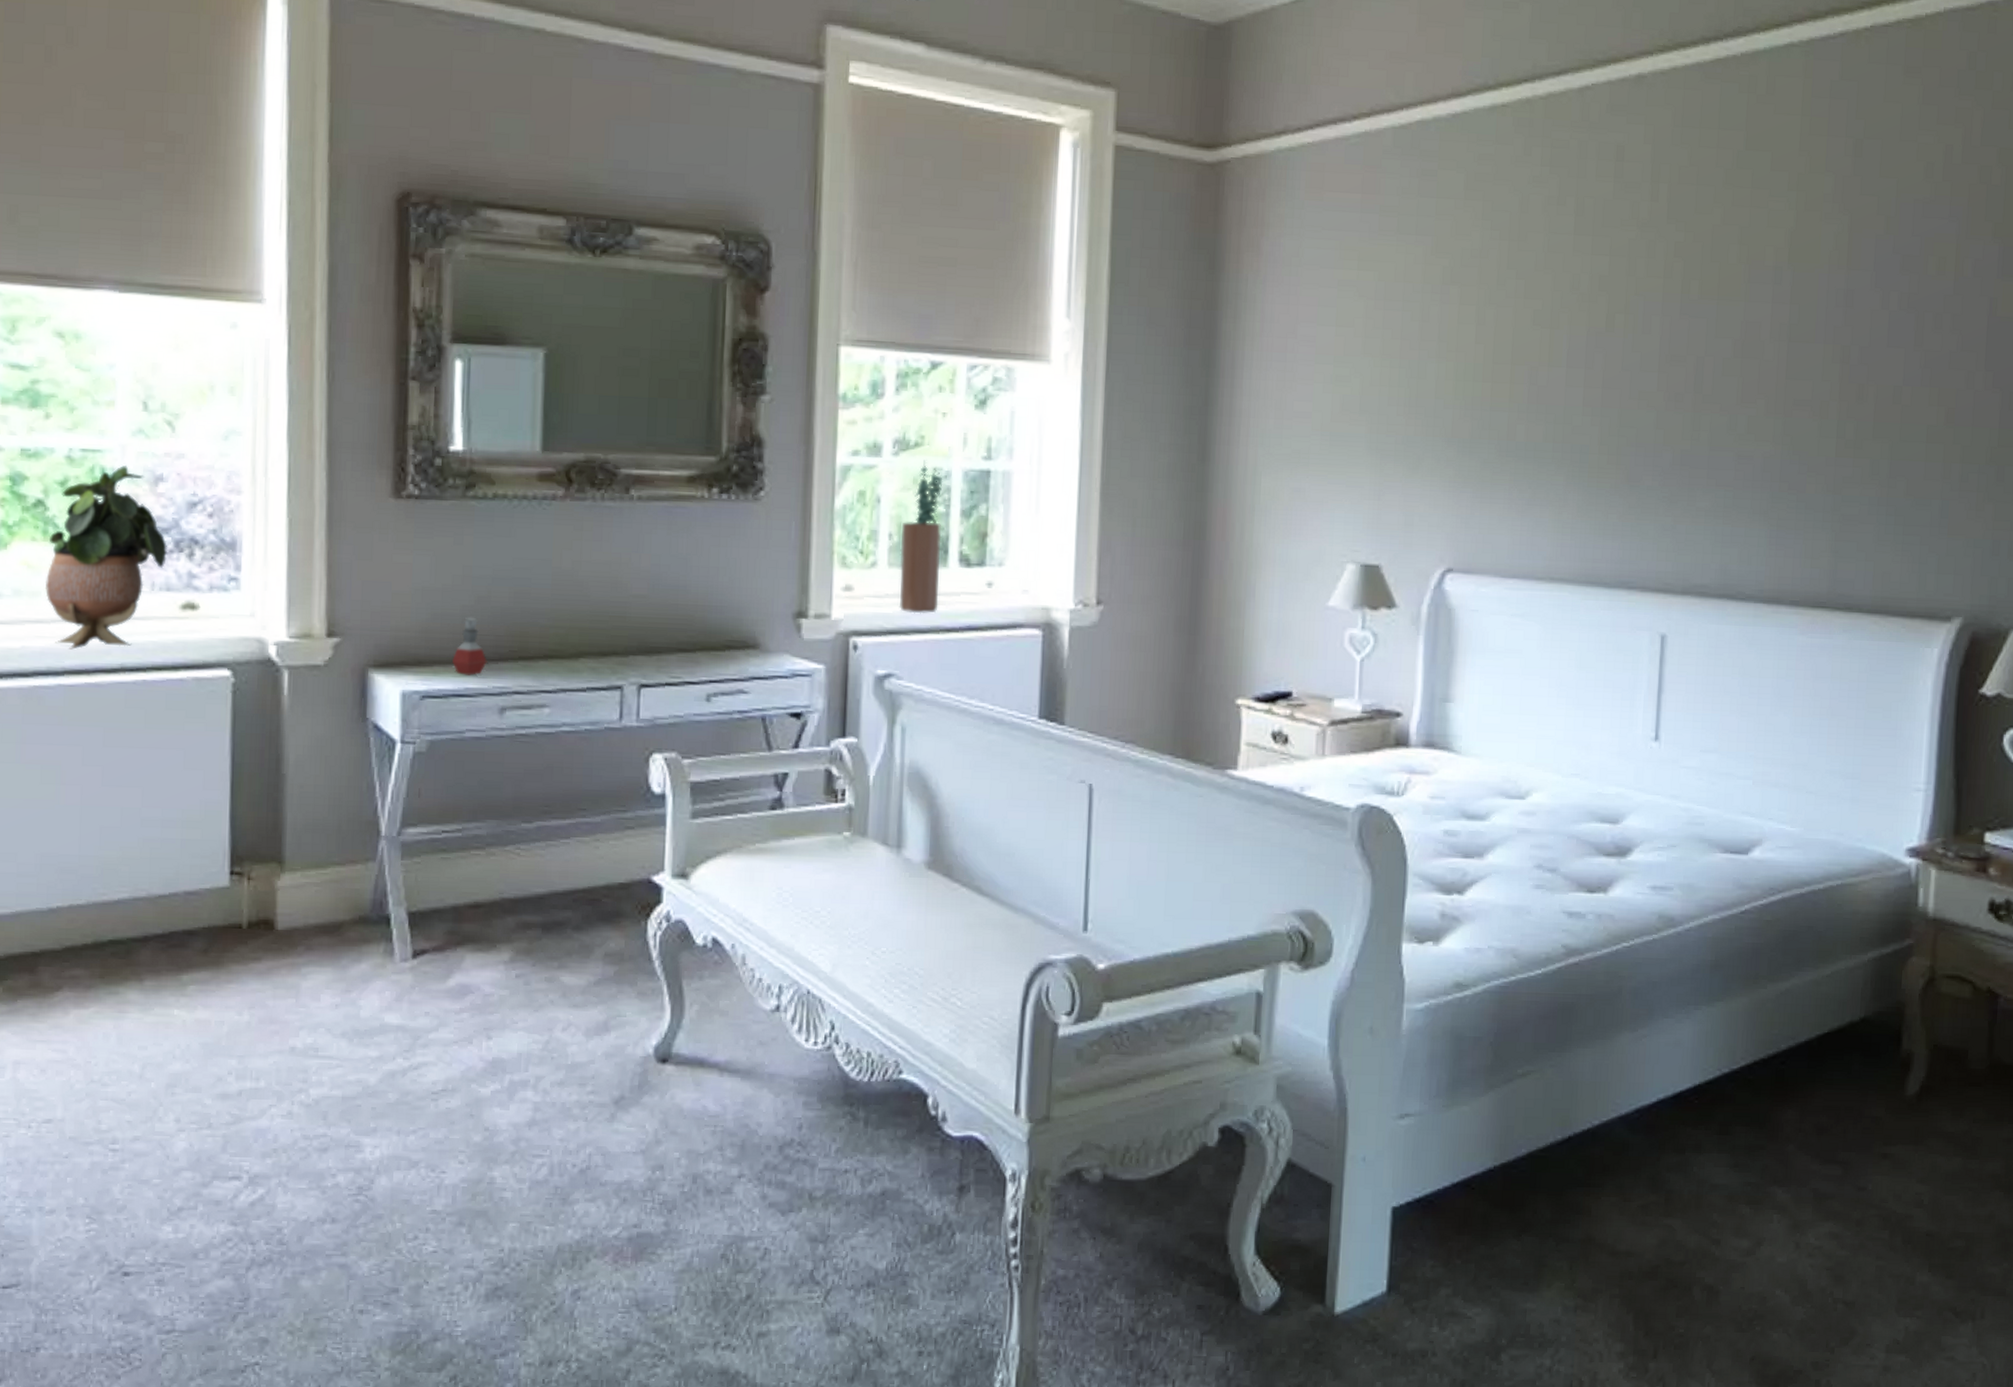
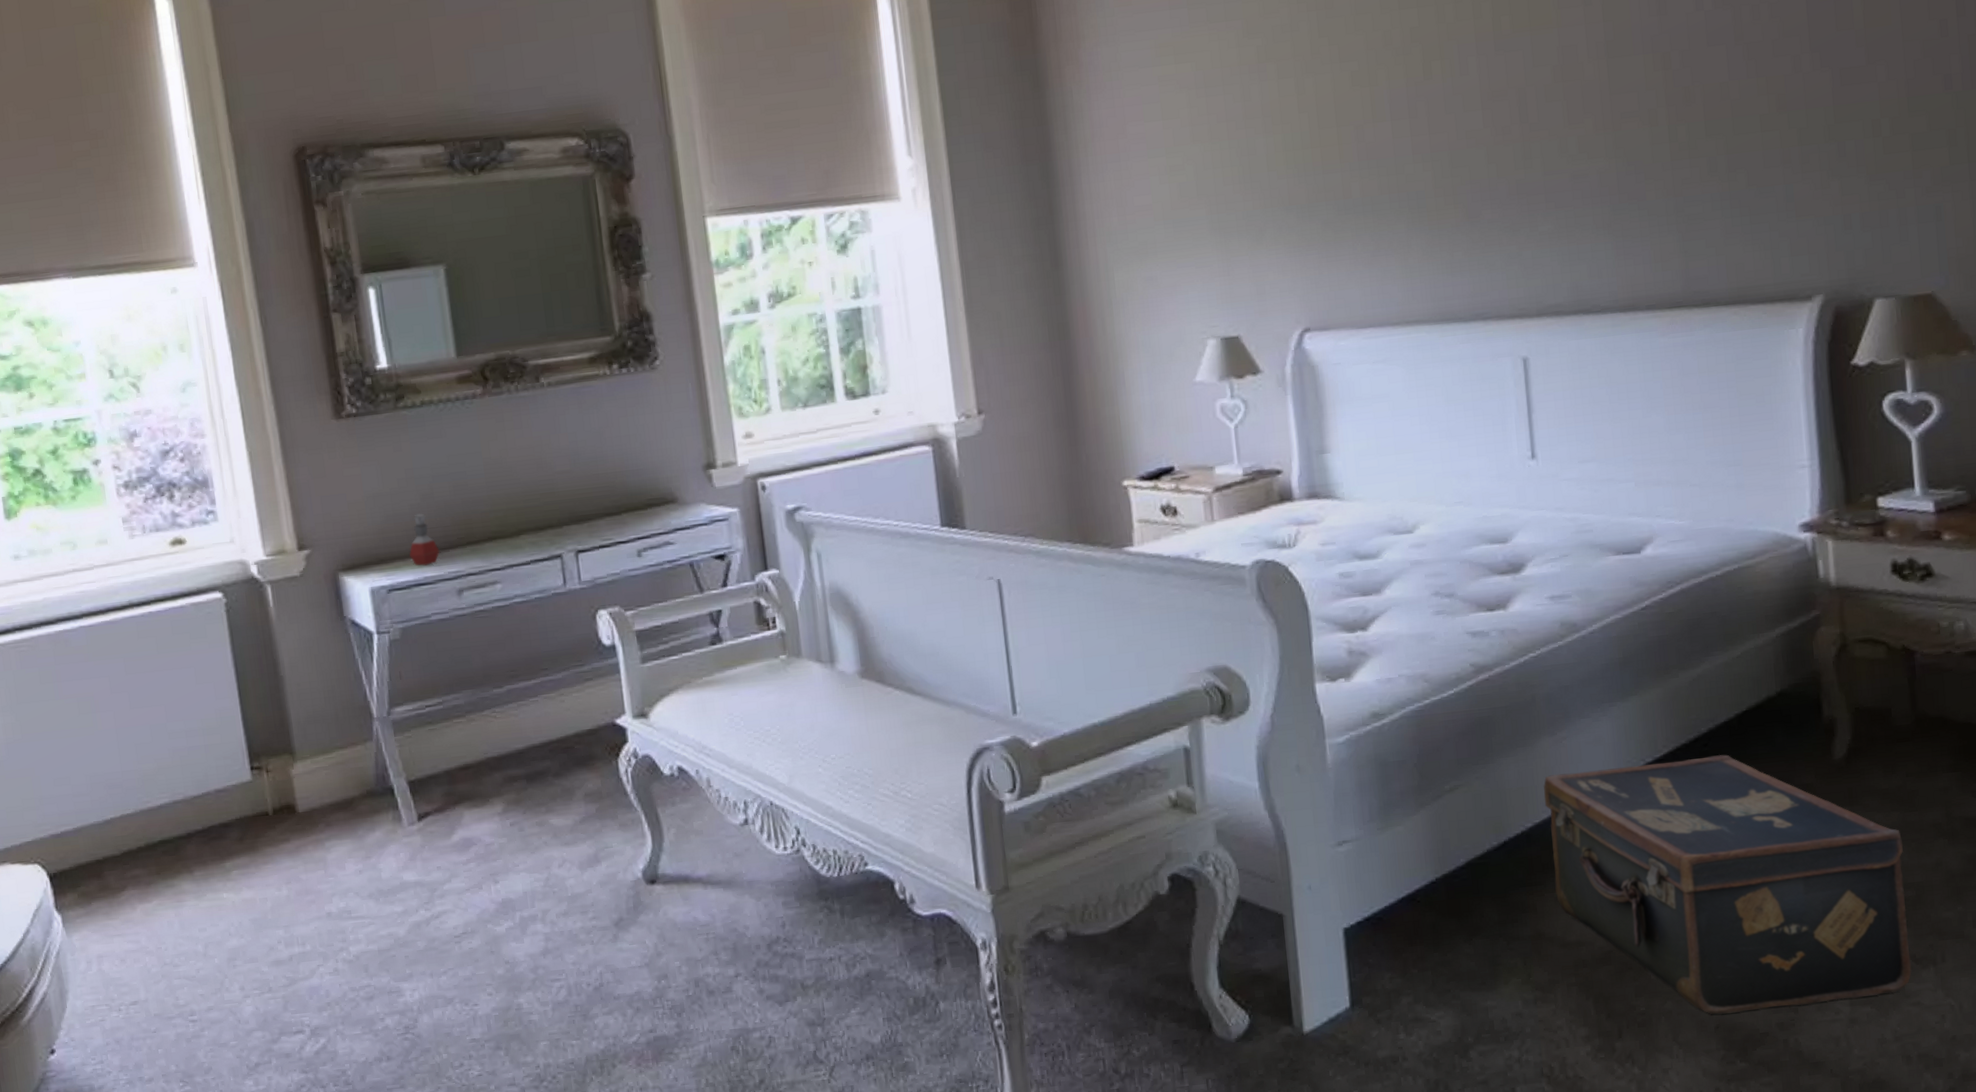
potted plant: present [45,465,168,650] -> none [50,428,152,595]
vase: present [899,460,943,614] -> none [787,308,833,450]
suitcase: none [1612,1072,1960,1347] -> present [1544,754,1912,1015]

